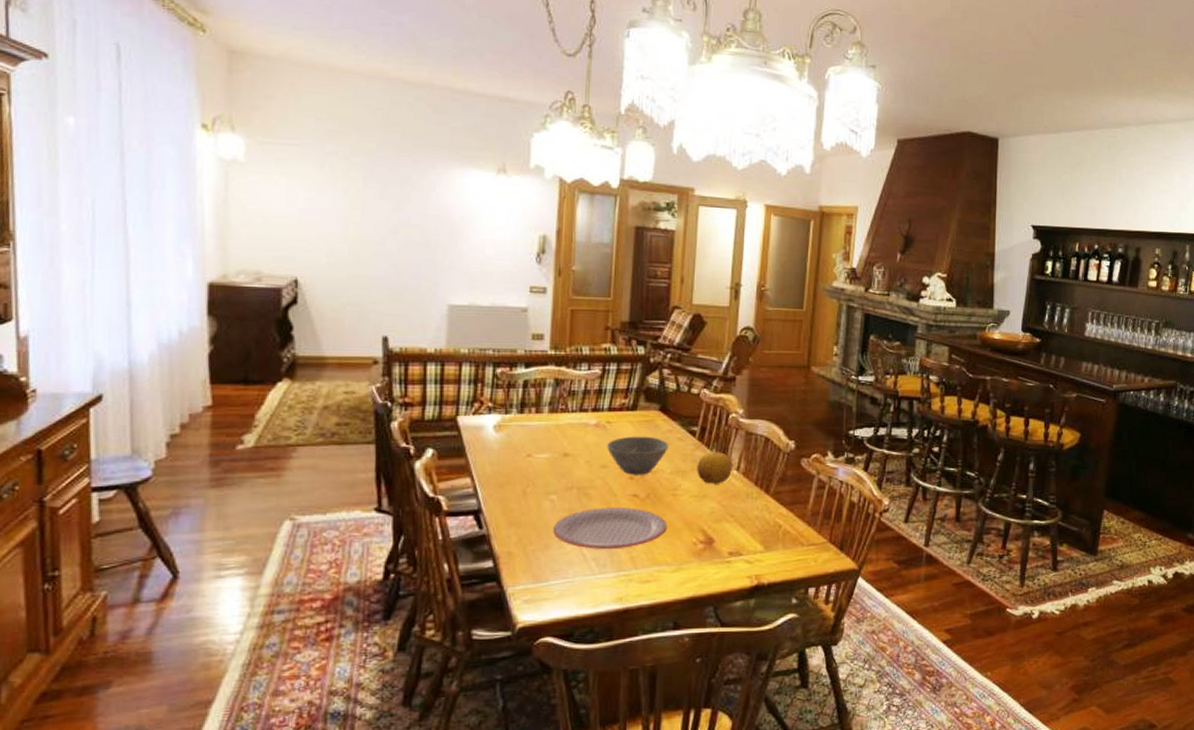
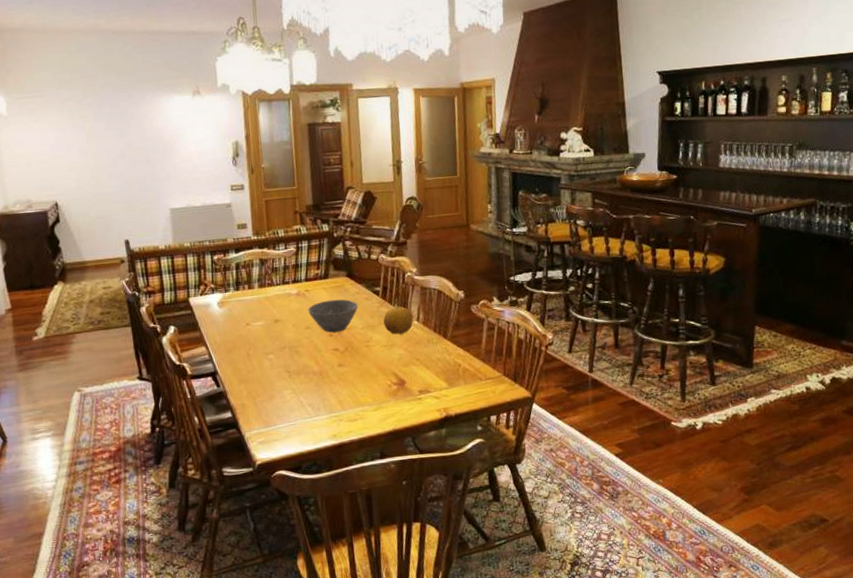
plate: present [553,508,668,550] -> none [274,360,366,397]

